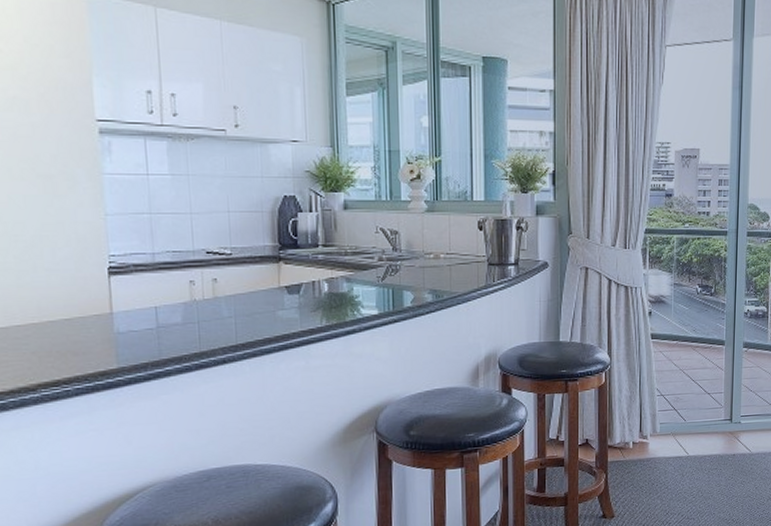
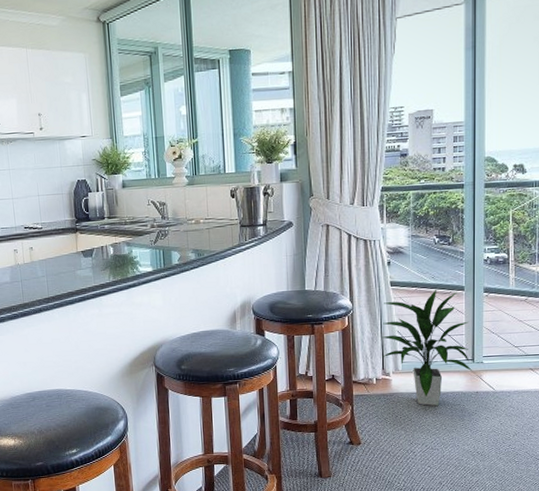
indoor plant: none [638,343,730,471] -> present [380,289,472,406]

